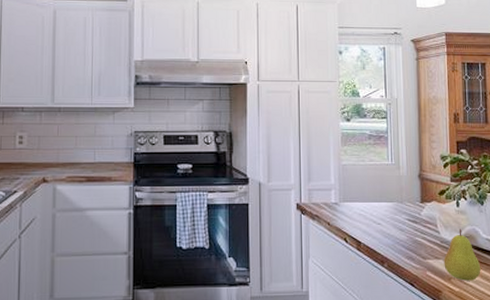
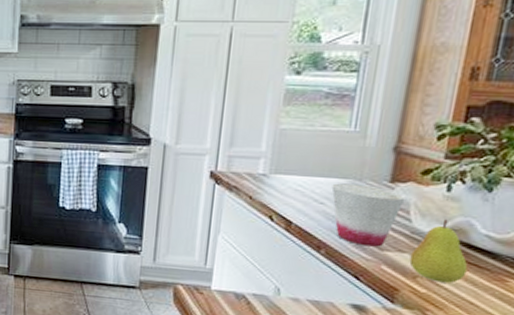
cup: none [383,206,433,257] -> present [331,183,406,247]

